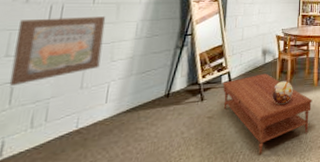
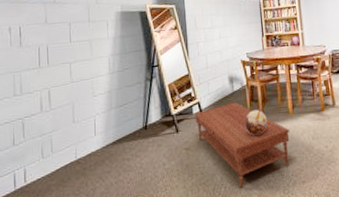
wall art: present [9,16,106,85] -> none [19,54,85,121]

